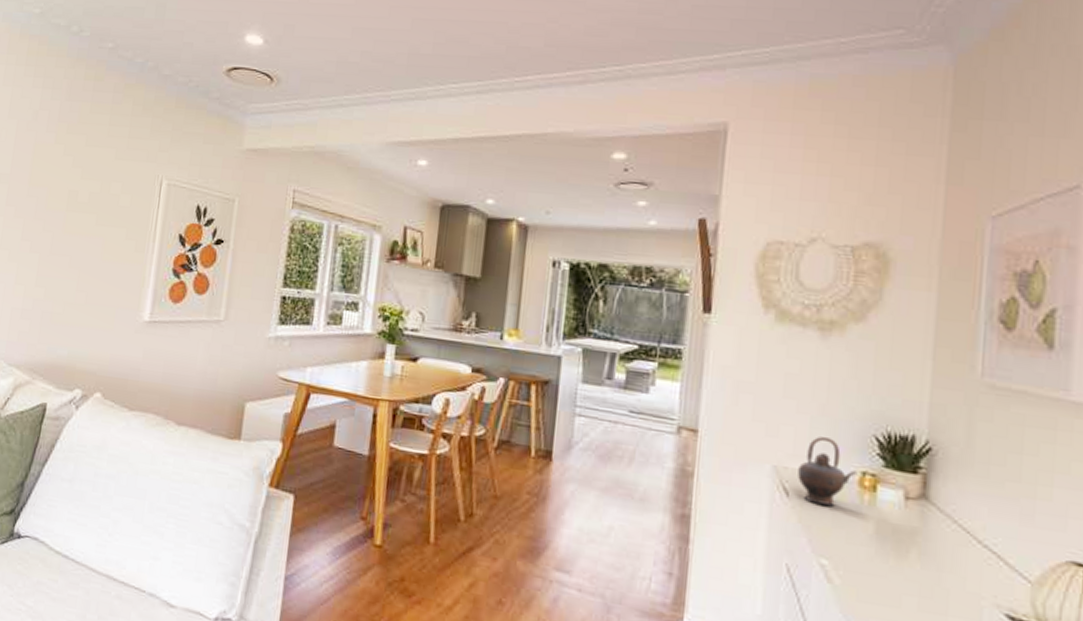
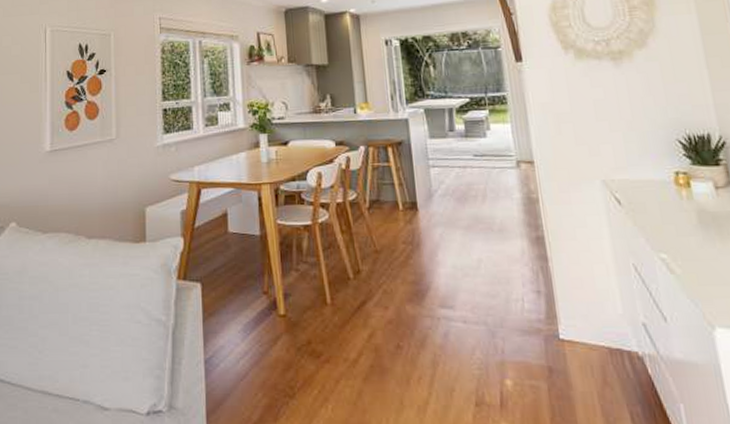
teapot: present [798,437,858,506] -> none [623,148,672,207]

